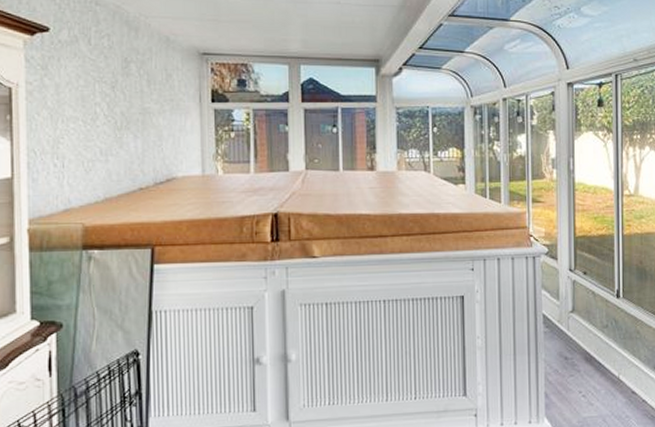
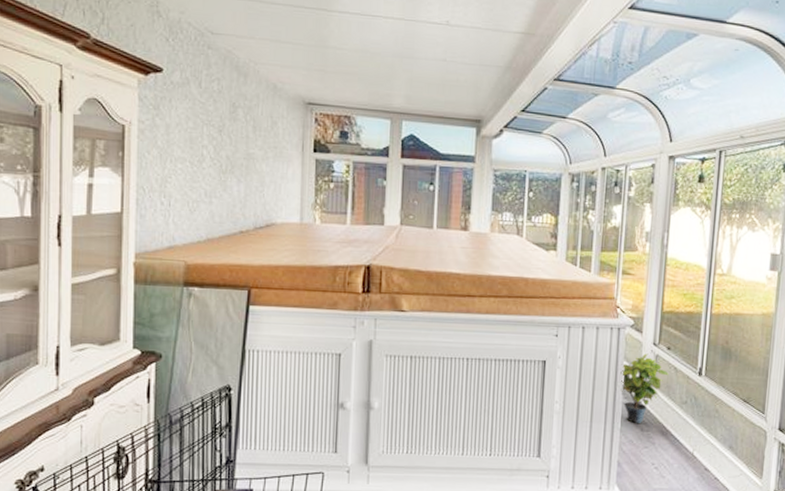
potted plant: none [539,280,587,352] -> present [620,353,669,423]

